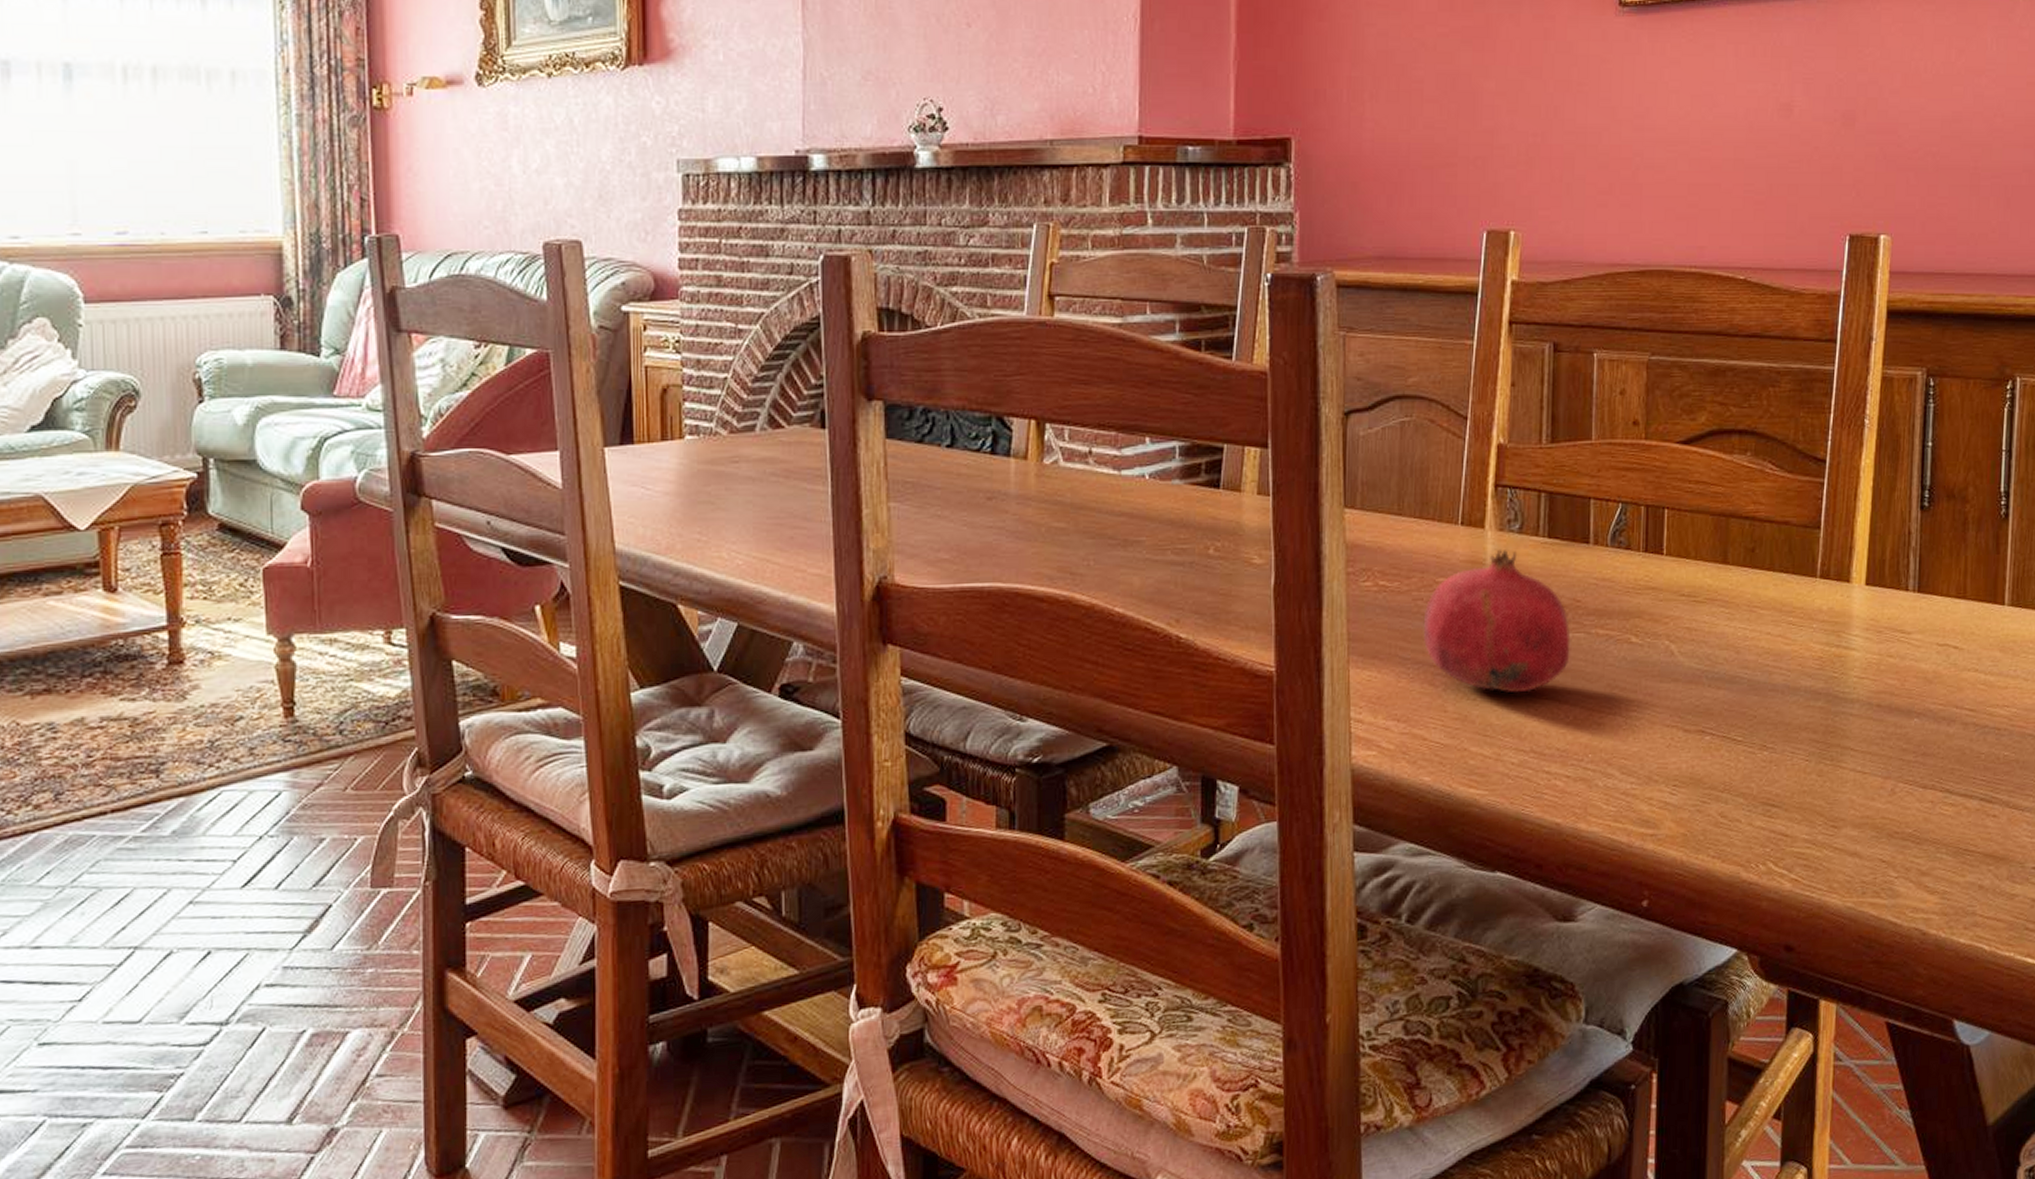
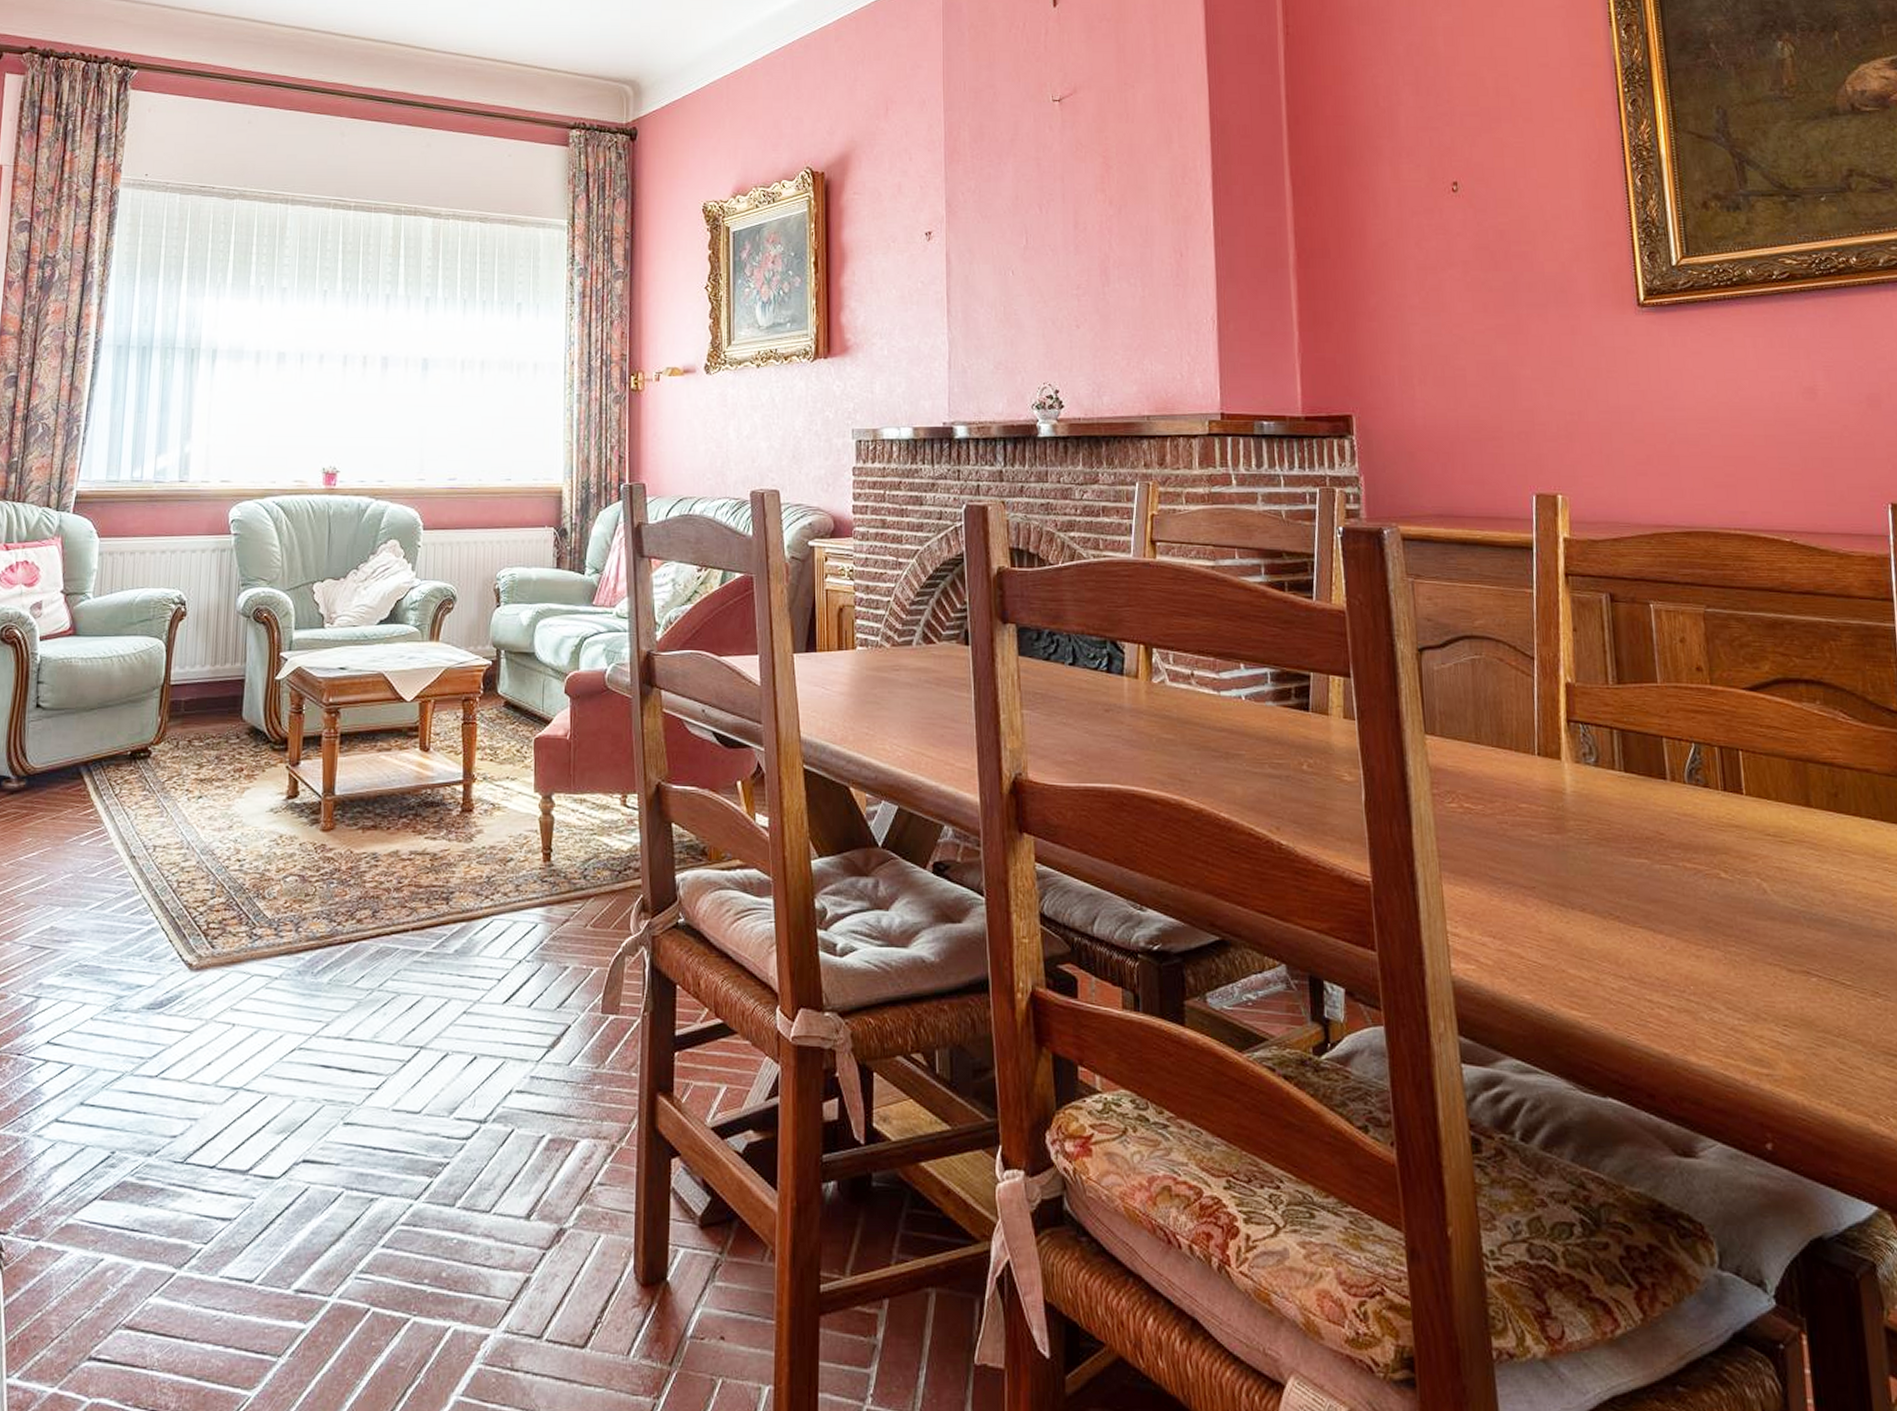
fruit: present [1423,548,1571,693] -> none [1509,780,1660,920]

